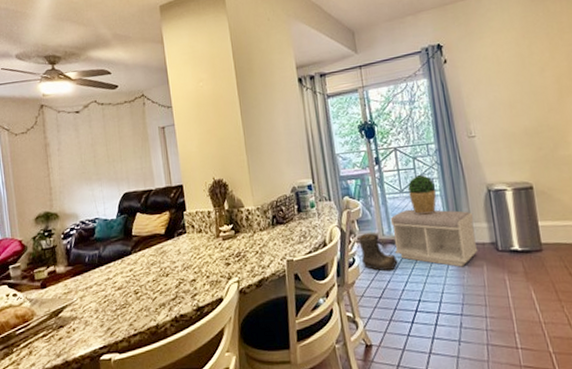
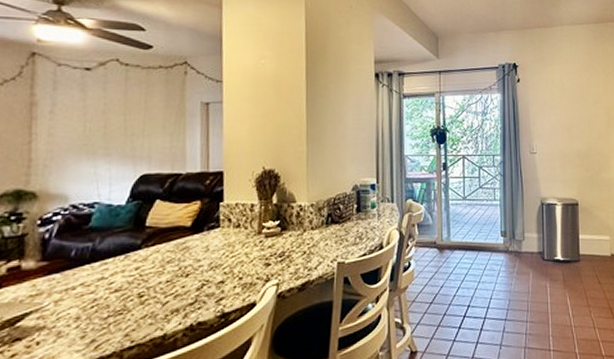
boots: present [358,233,398,272] -> none [417,237,453,277]
bench: present [390,209,478,267] -> none [450,216,527,274]
potted plant: present [408,174,437,215] -> none [471,183,497,223]

